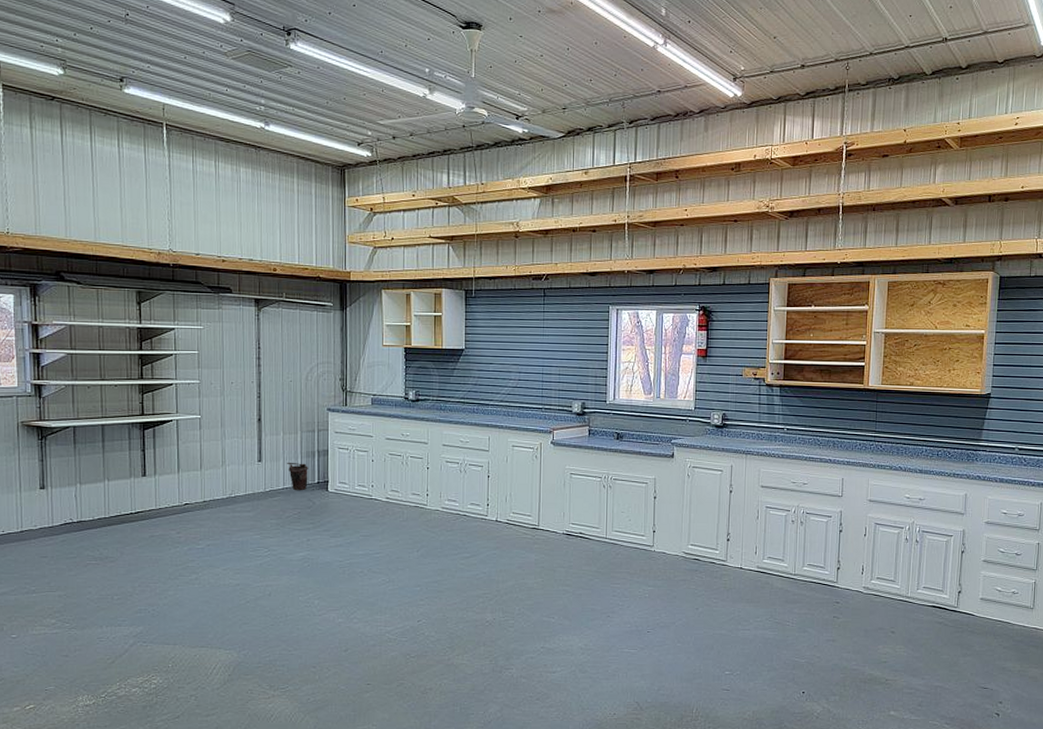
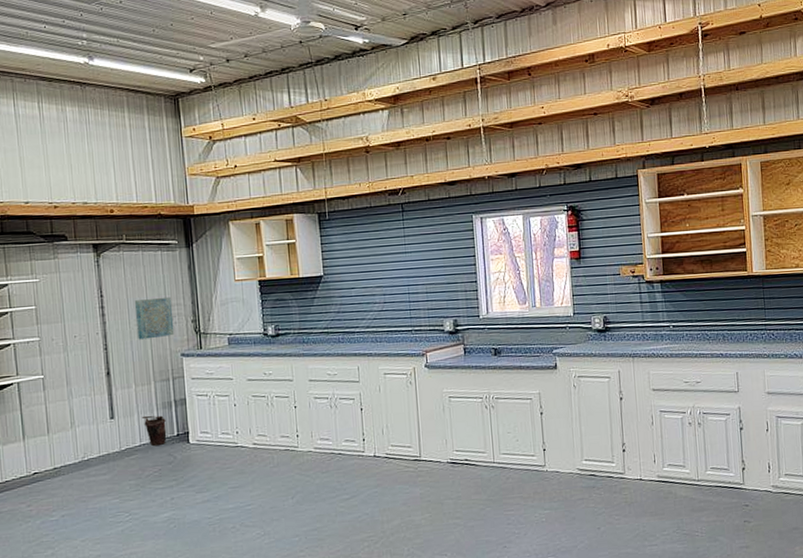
wall art: none [288,354,323,392] -> present [134,296,175,340]

